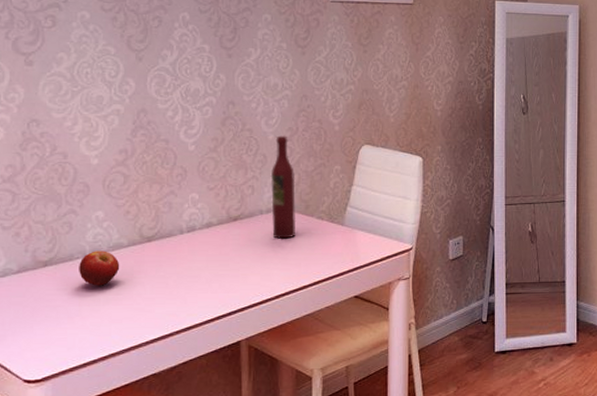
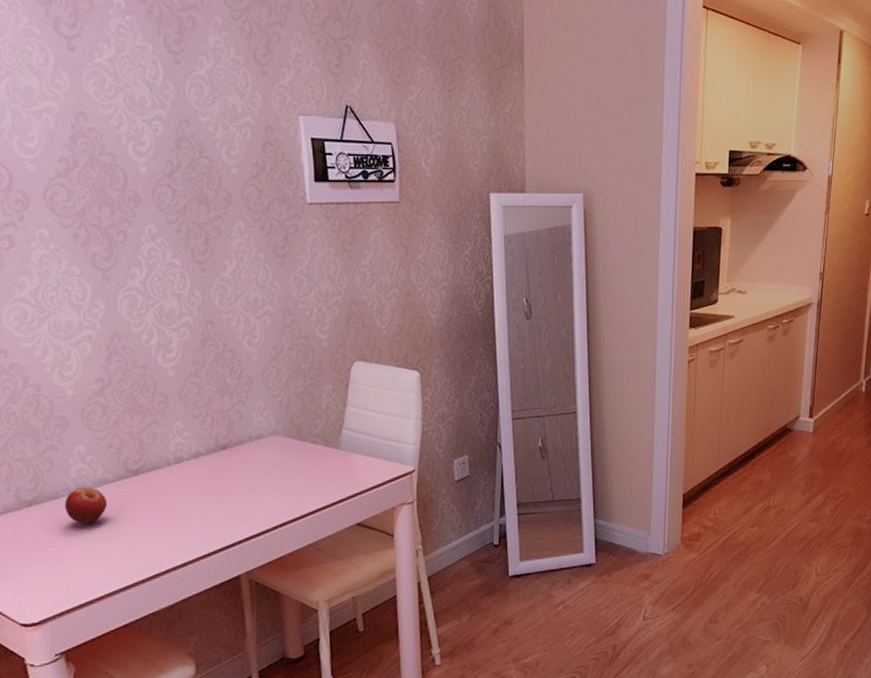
wine bottle: present [270,135,296,239] -> none [257,355,289,467]

